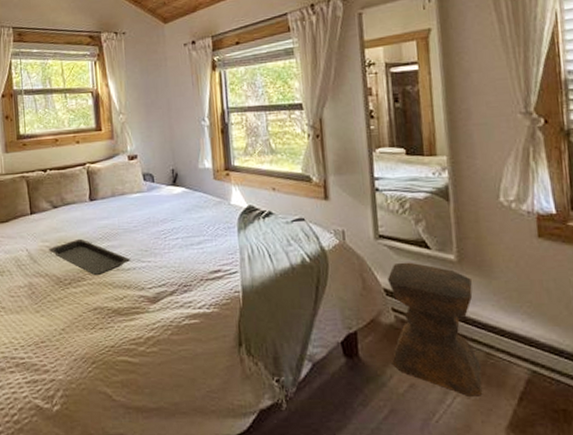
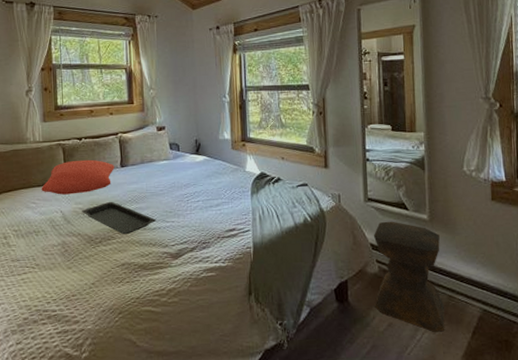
cushion: none [5,192,83,232] -> present [41,159,114,195]

